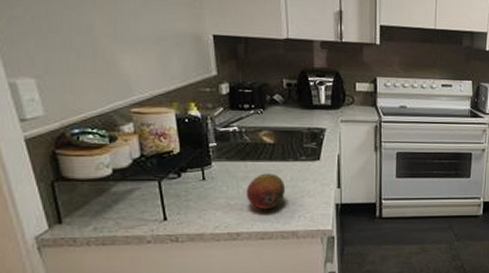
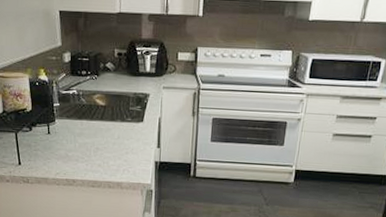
fruit: present [245,173,286,210] -> none [81,131,114,162]

